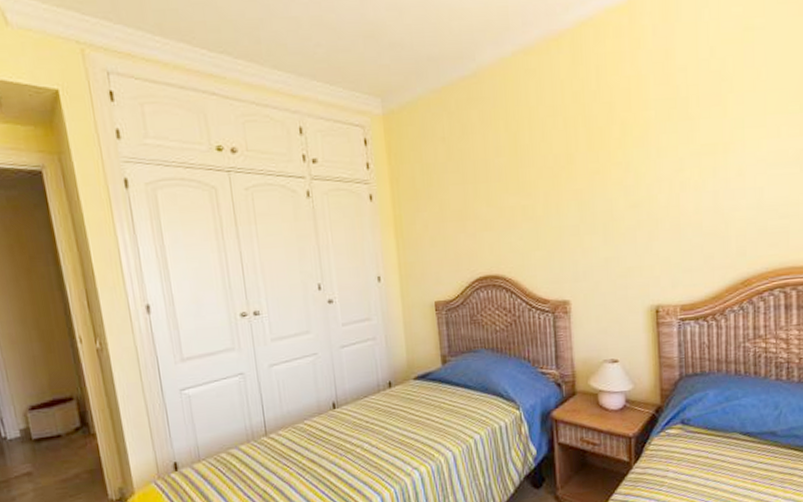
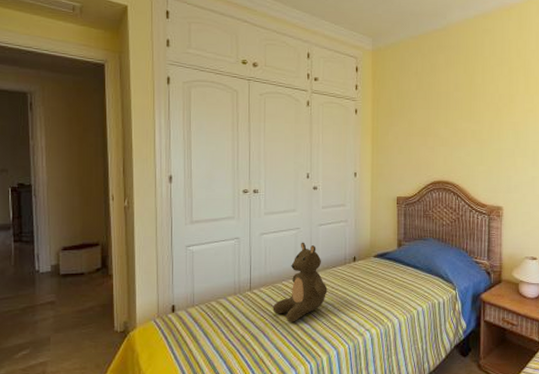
stuffed bear: none [296,370,361,469] -> present [272,242,328,322]

